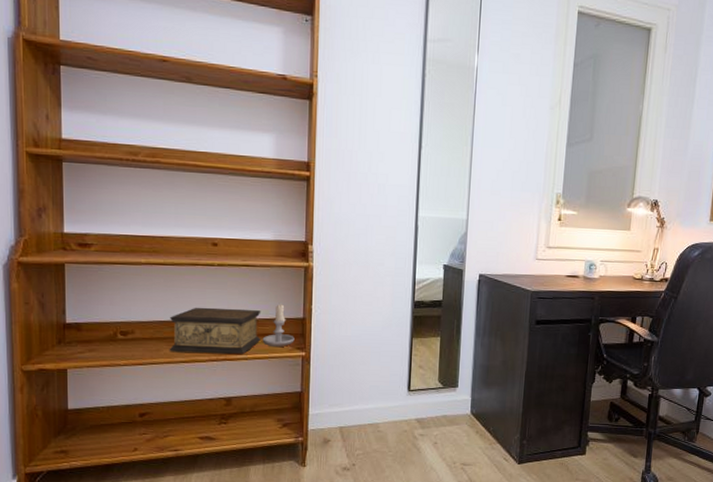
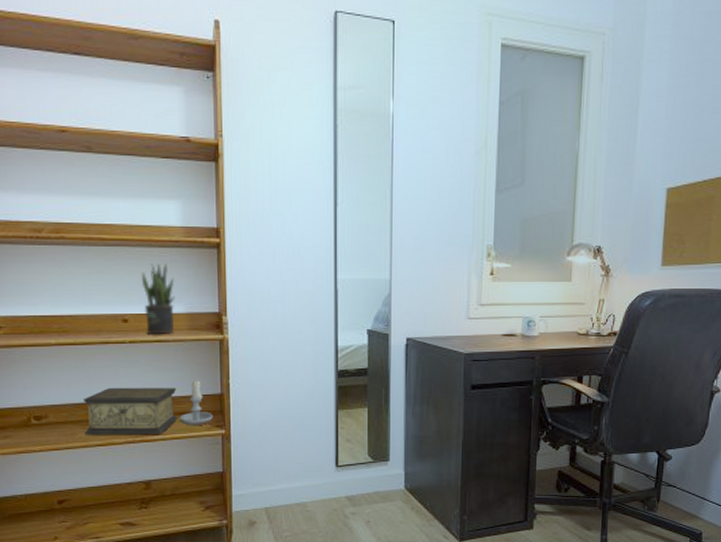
potted plant: none [232,192,265,260] -> present [141,263,175,335]

